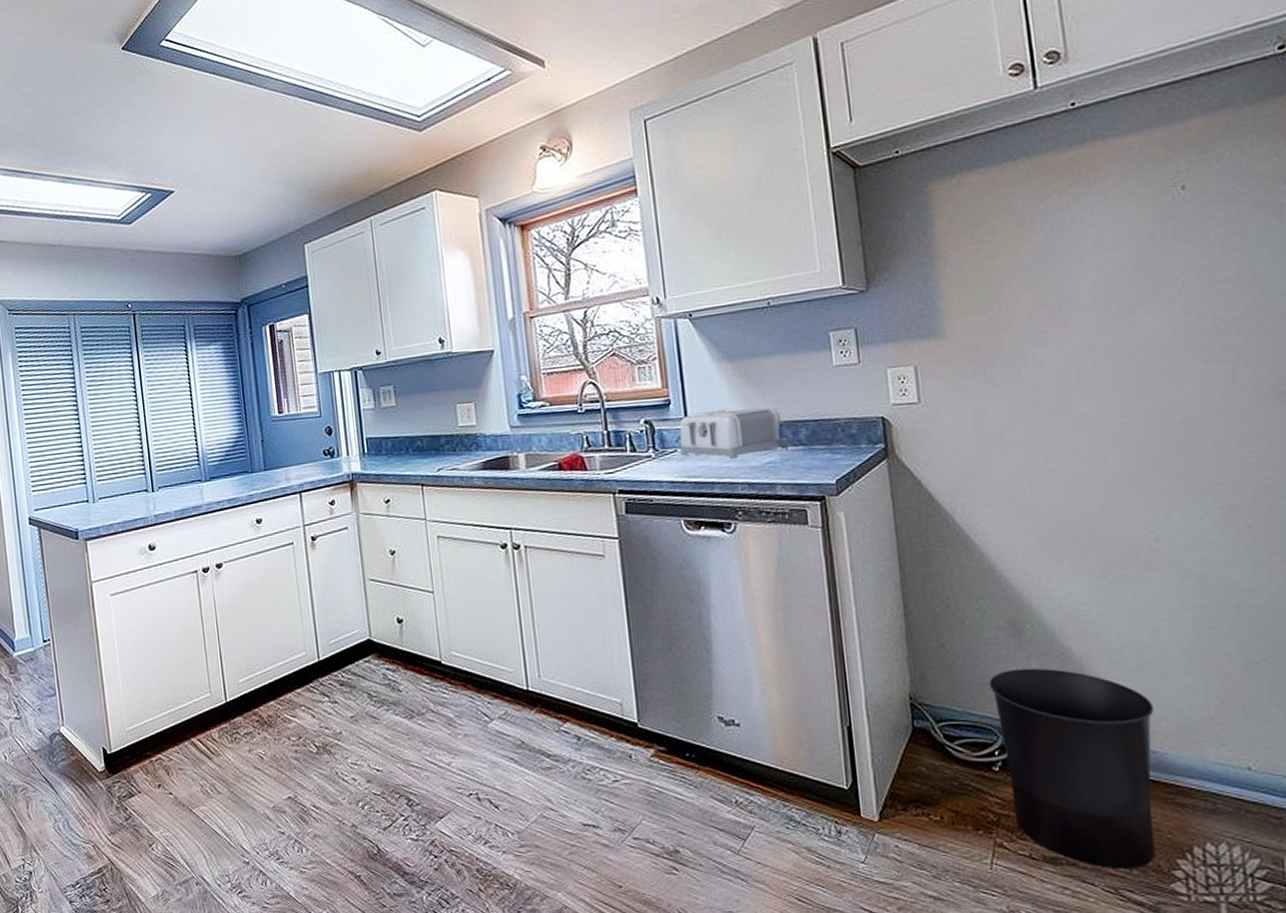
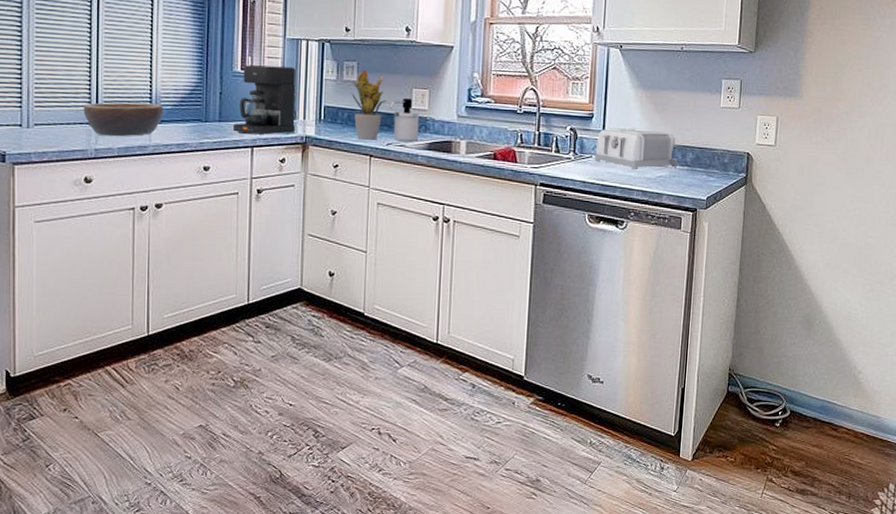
bowl: none [139,461,212,502] -> present [83,102,164,137]
coffee maker: none [278,402,340,479] -> present [232,65,296,136]
potted plant: none [386,393,433,469] -> present [348,70,389,140]
soap dispenser: none [434,415,471,464] -> present [389,97,421,141]
waste bin: present [989,668,1155,869] -> none [783,352,885,498]

